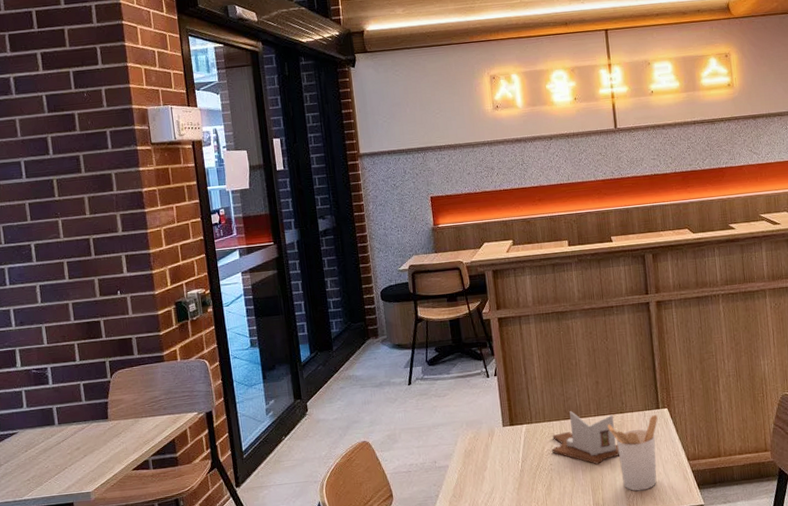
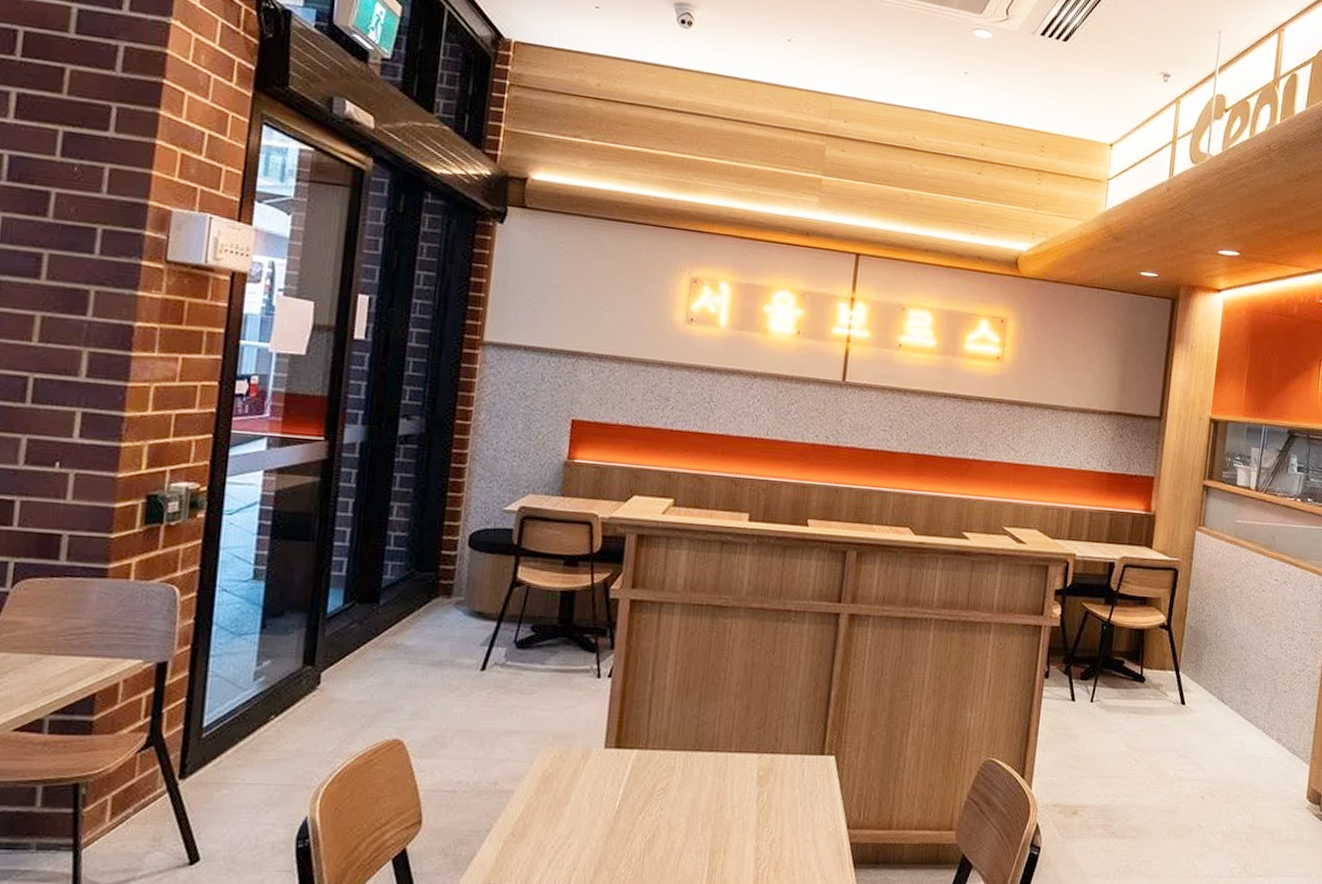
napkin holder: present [552,411,620,465] -> none [666,741,760,818]
utensil holder: present [607,415,658,491] -> none [749,762,820,861]

